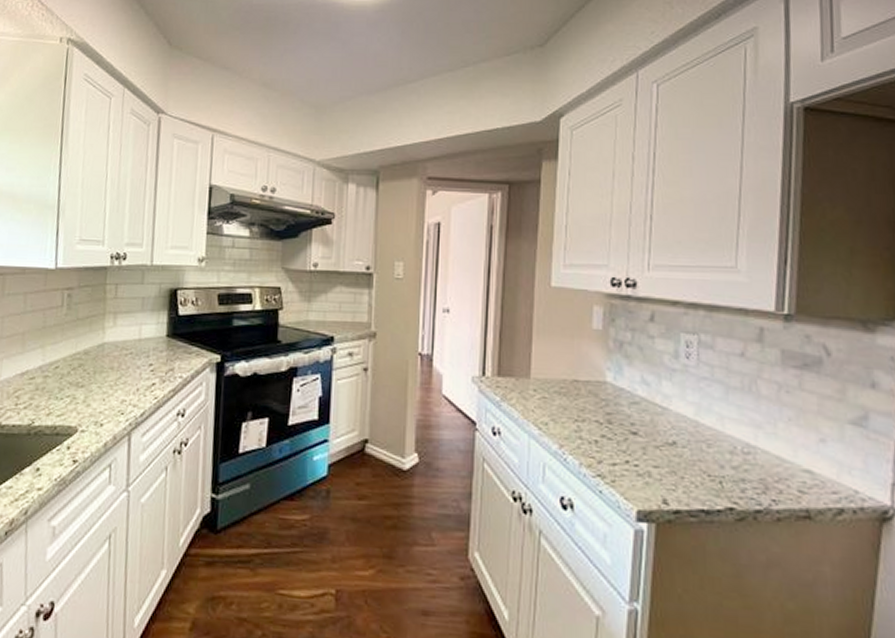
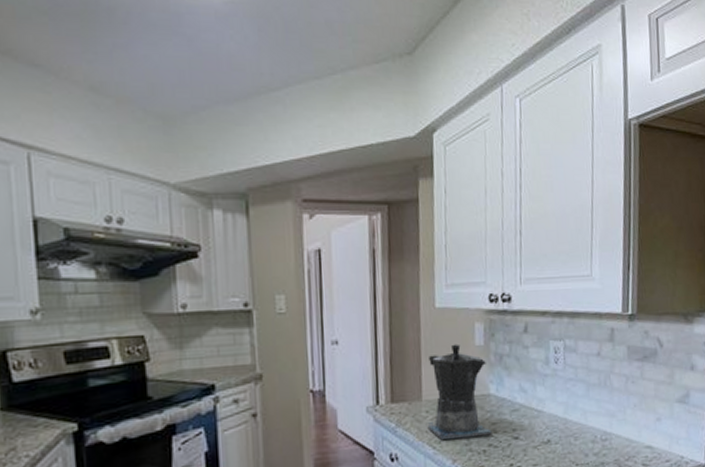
coffee maker: none [534,325,606,426] -> present [427,344,492,441]

